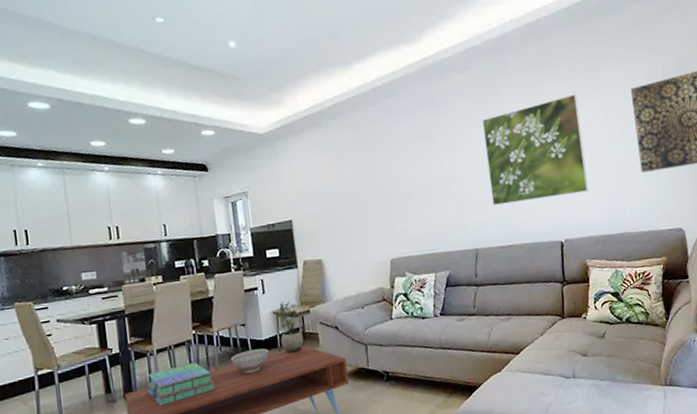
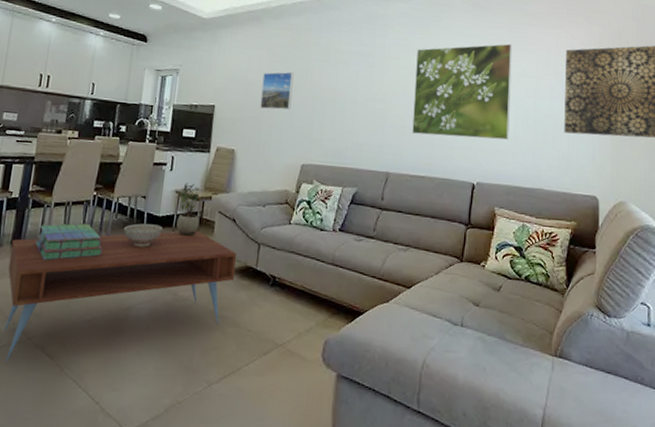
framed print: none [333,169,368,213] -> present [260,71,294,110]

